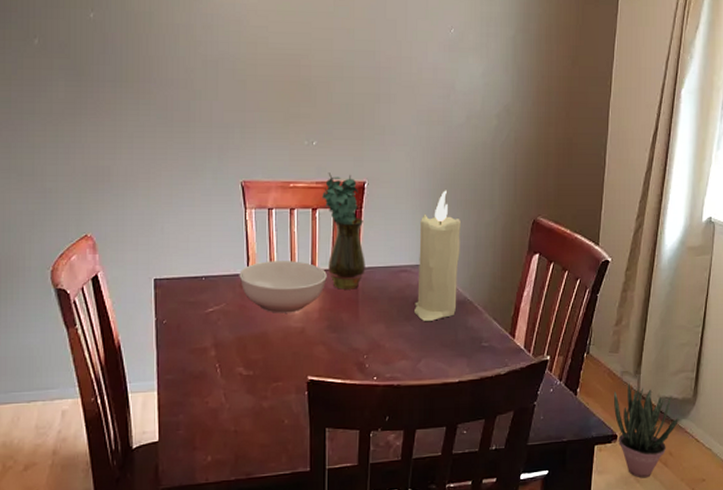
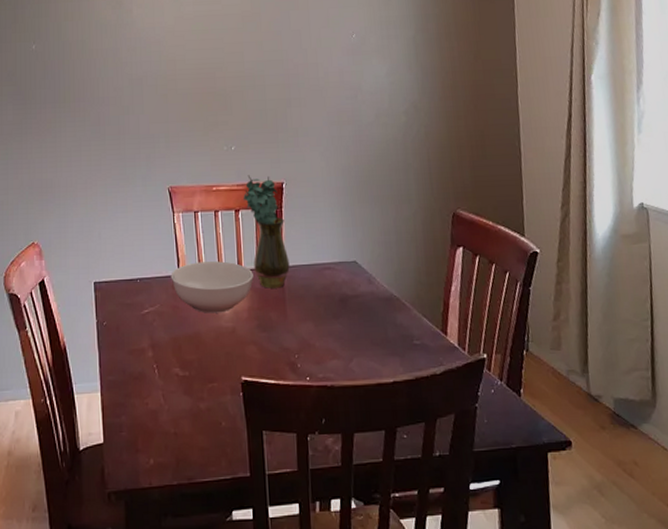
candle: present [414,190,460,321] -> none [339,187,384,319]
potted plant: present [613,382,679,478] -> none [561,382,640,491]

